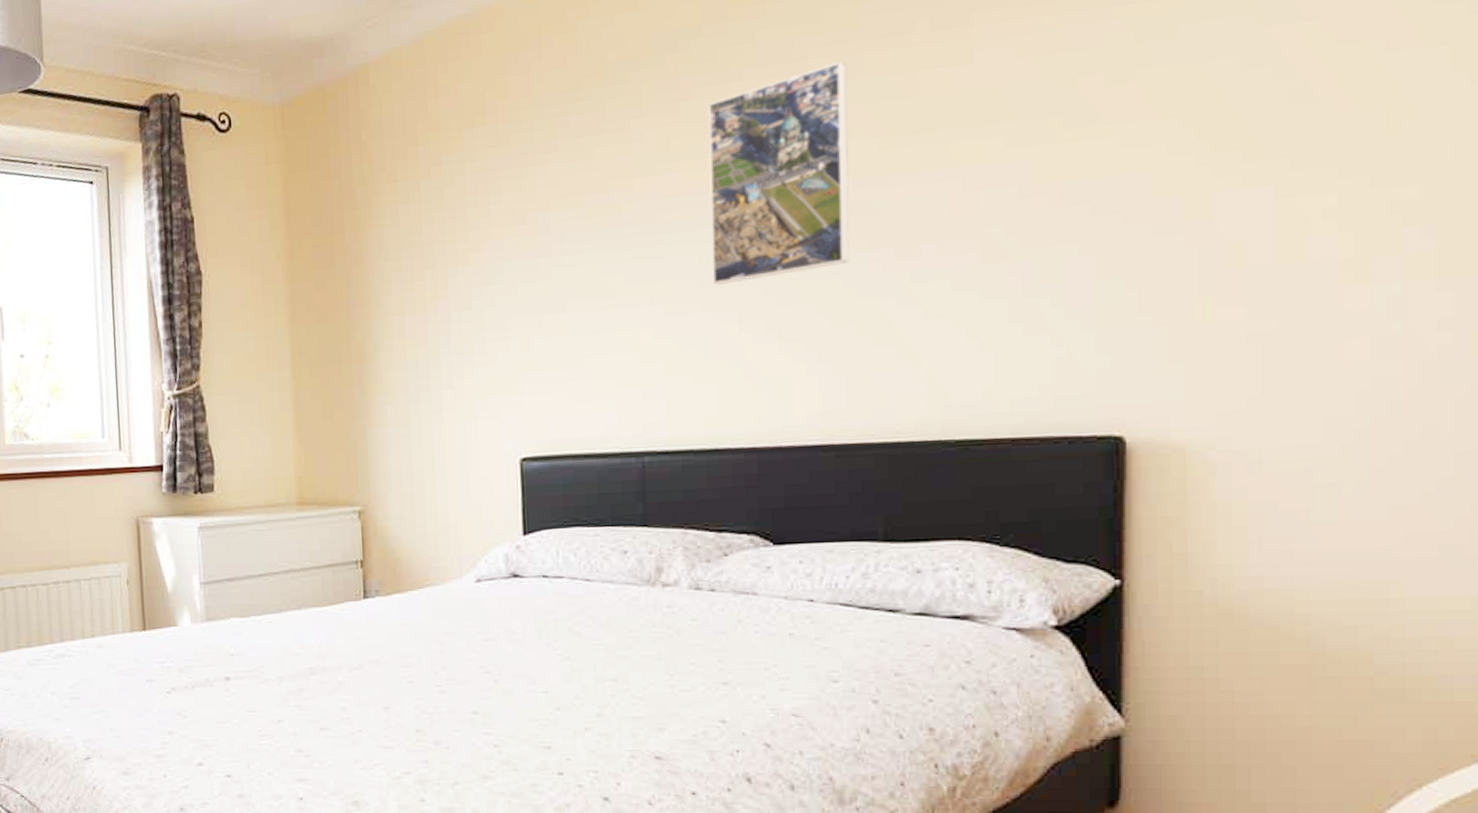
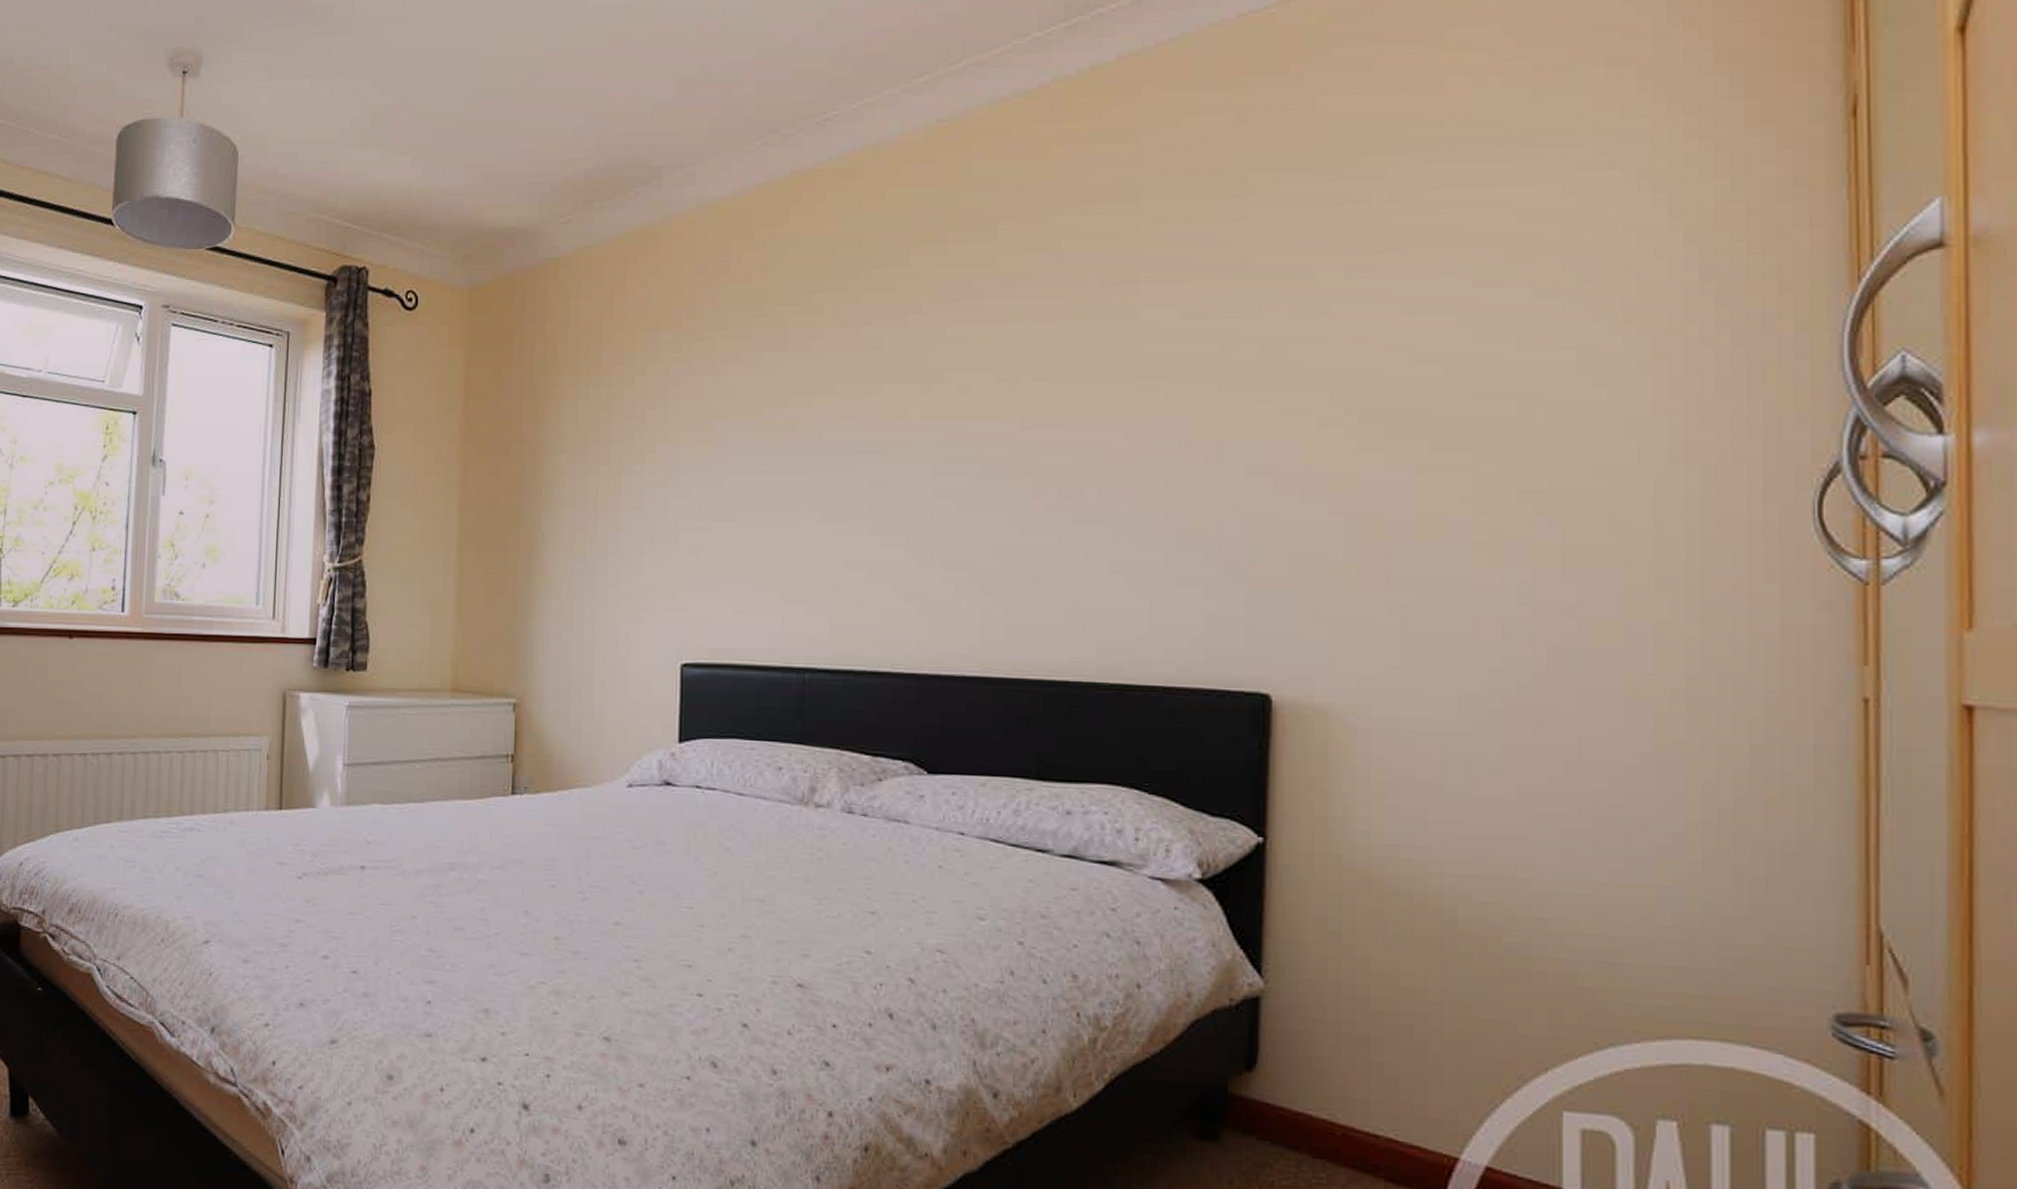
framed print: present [708,61,850,285] -> none [881,304,1021,509]

